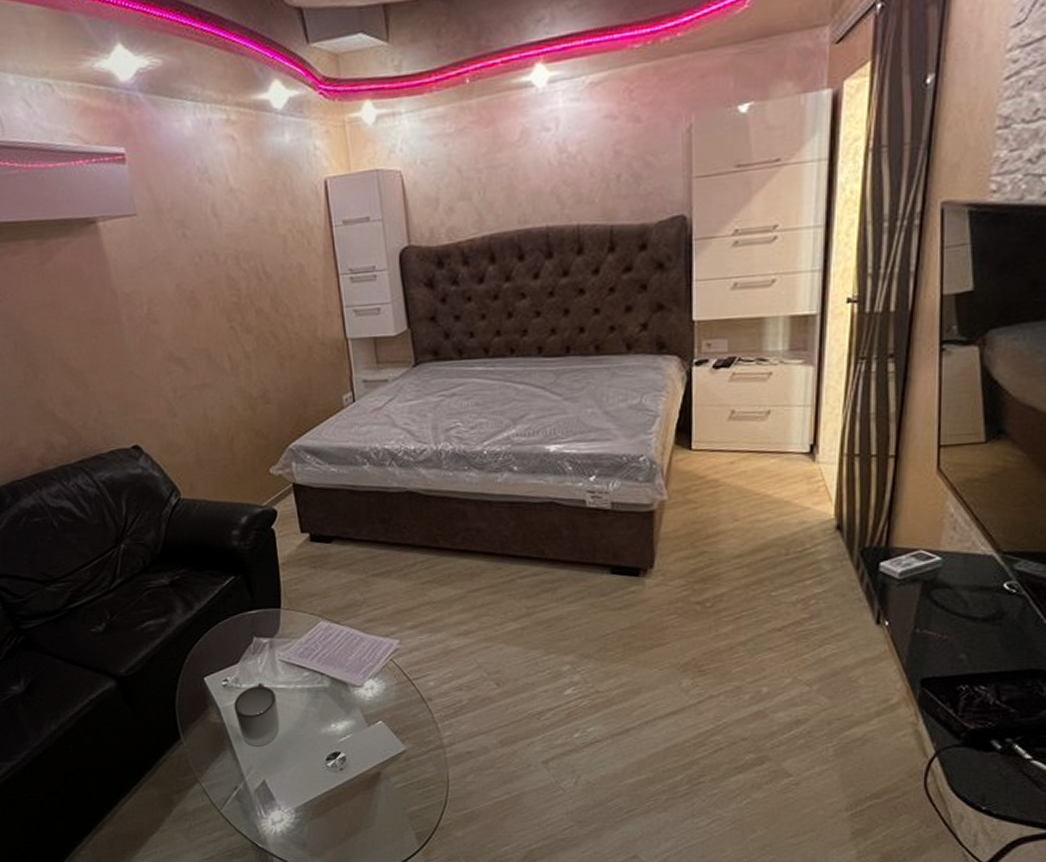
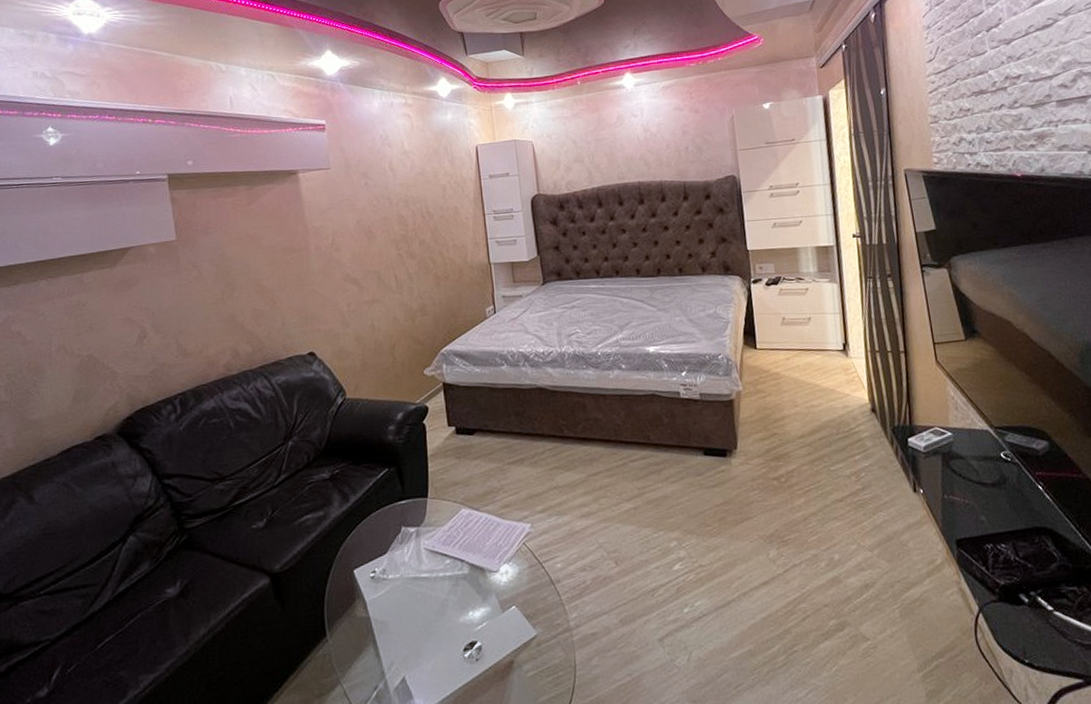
mug: present [233,683,280,748] -> none [379,572,422,642]

